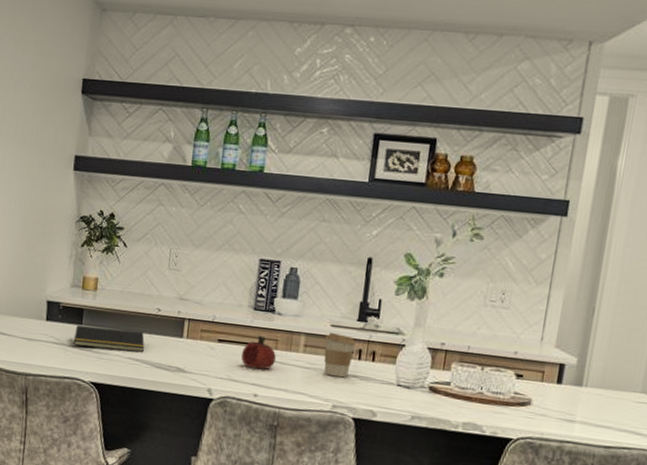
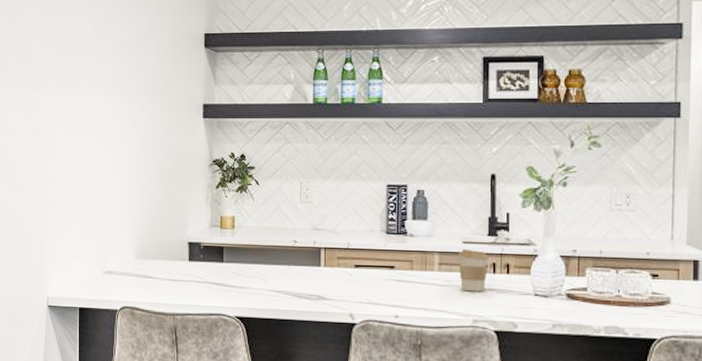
notepad: present [73,325,145,352] -> none [216,262,284,284]
fruit: present [241,335,276,370] -> none [379,257,412,291]

